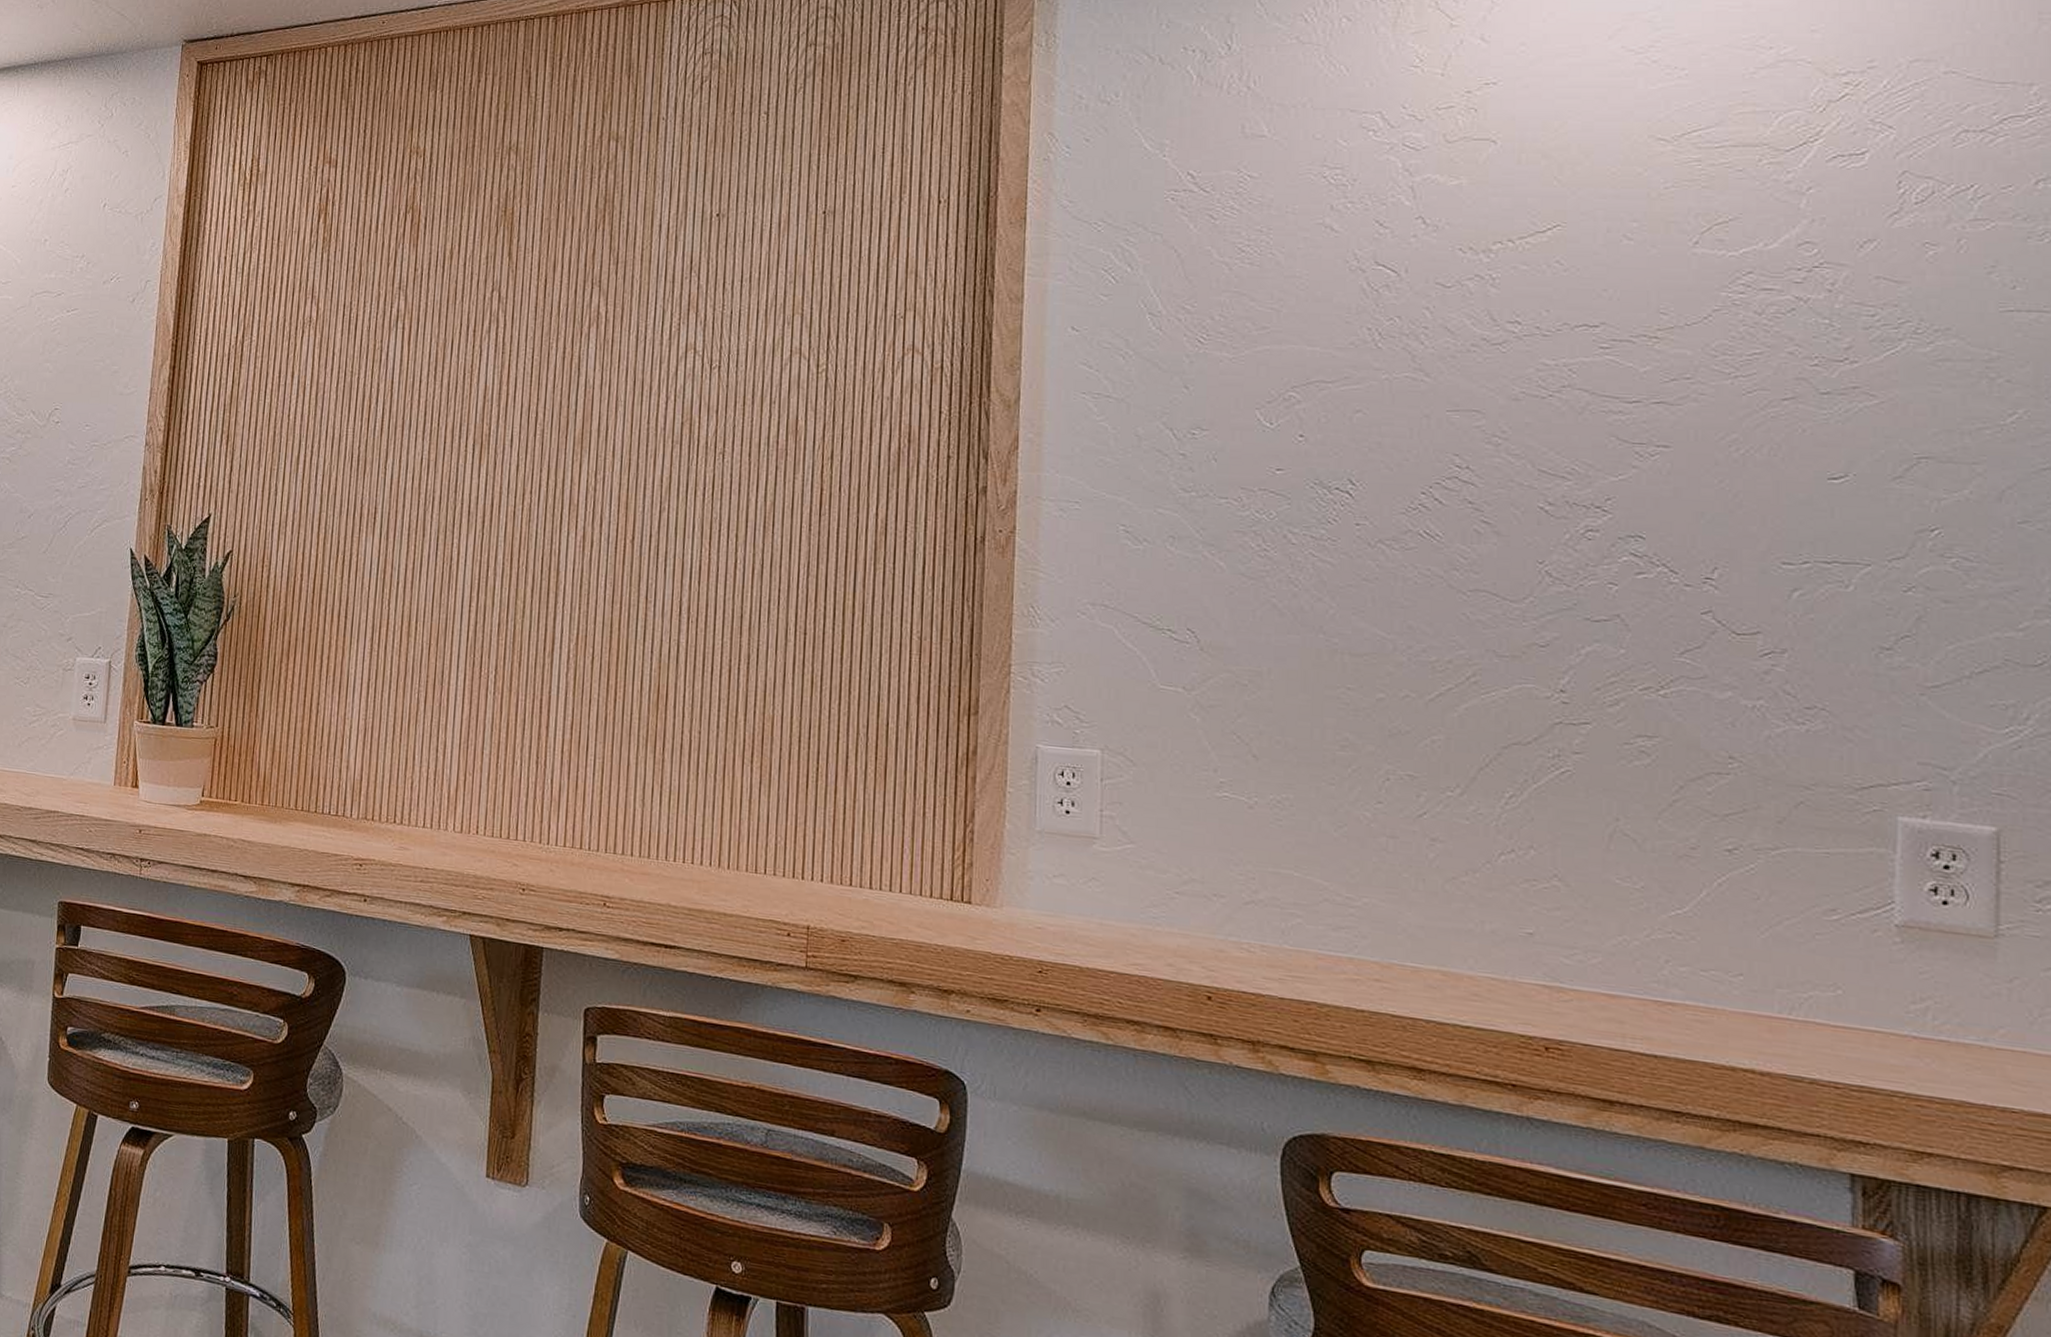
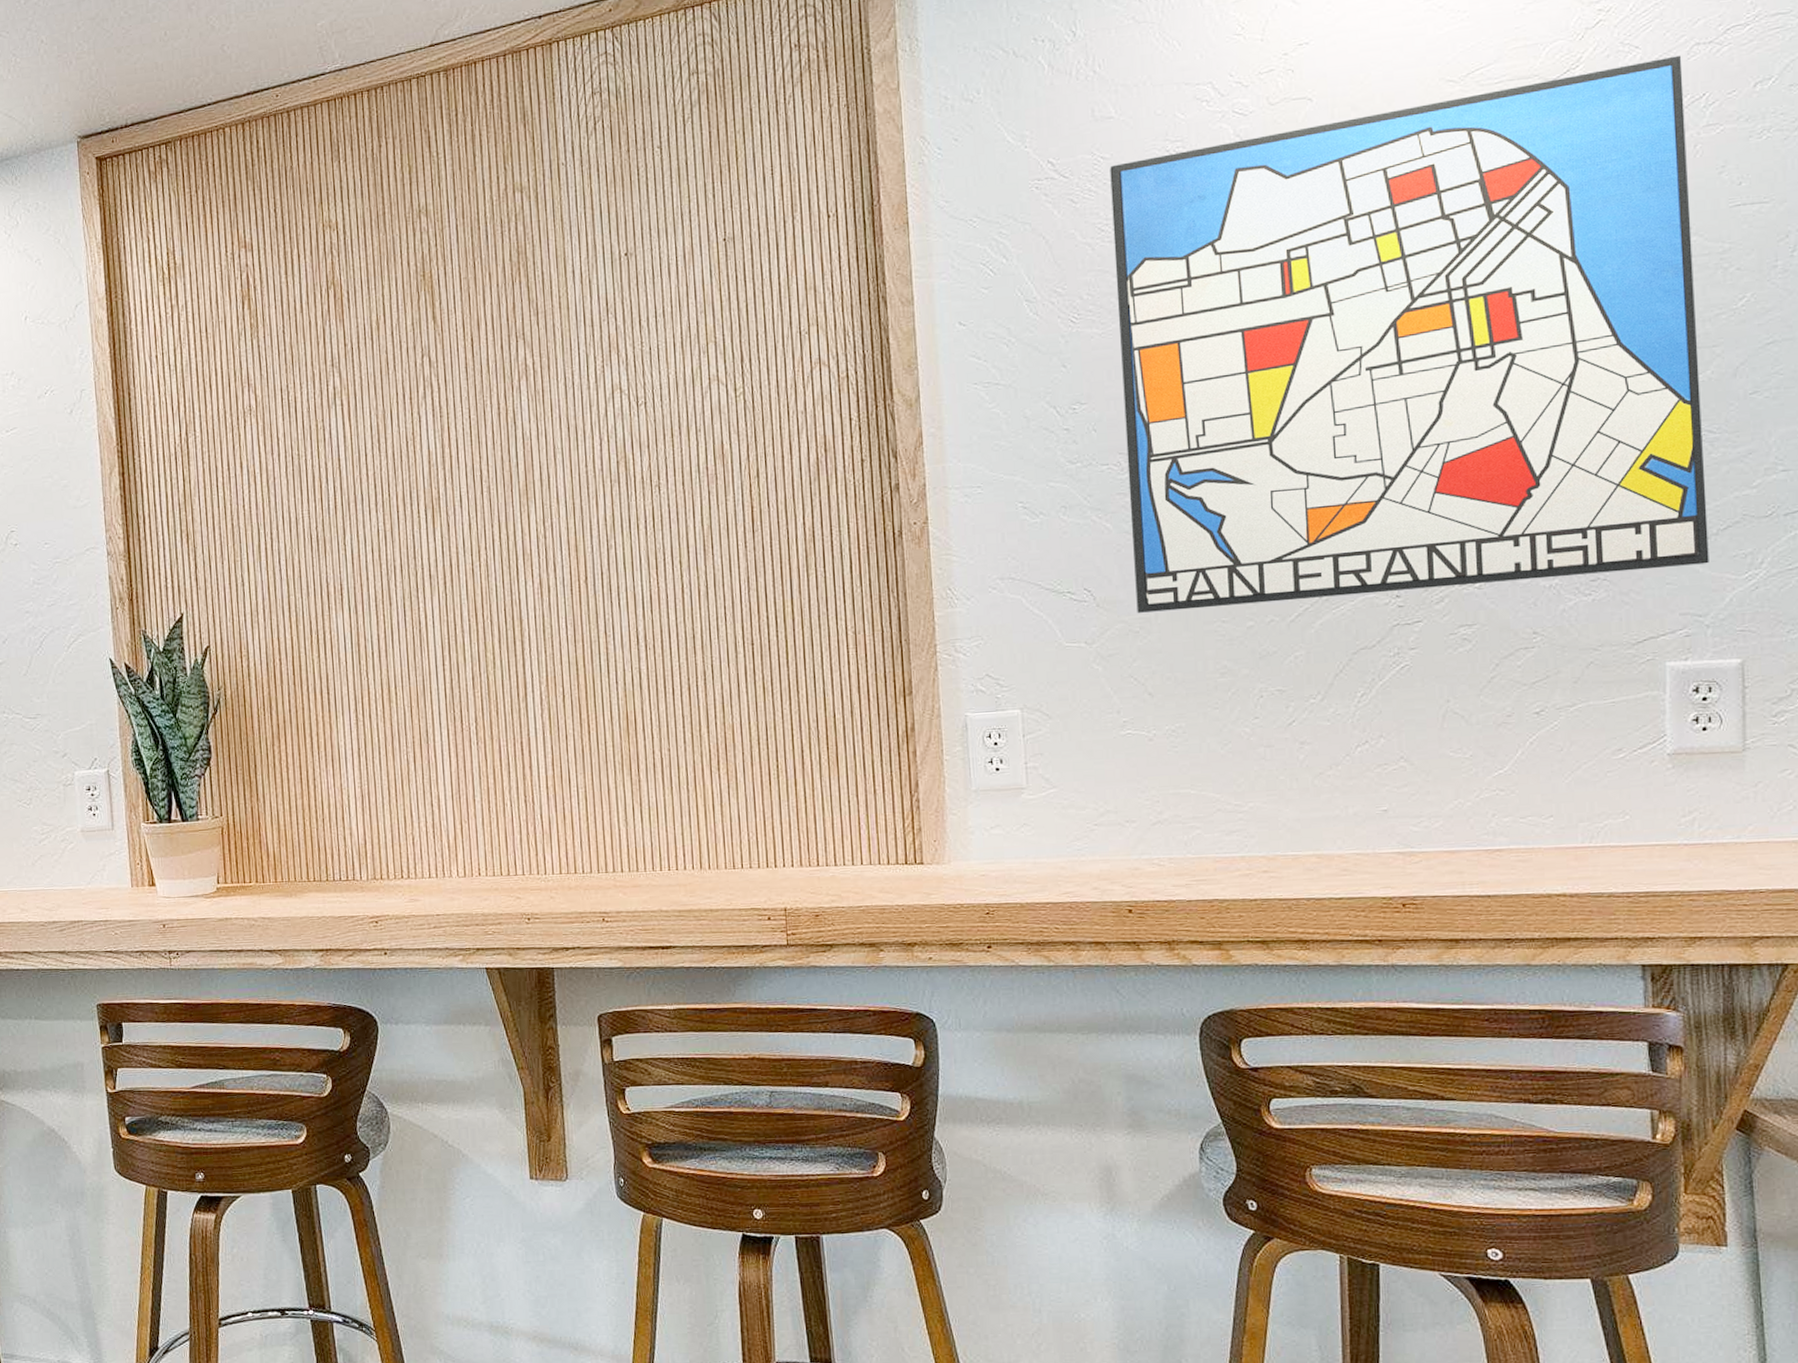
wall art: none [1247,141,1959,710] -> present [1110,55,1709,613]

